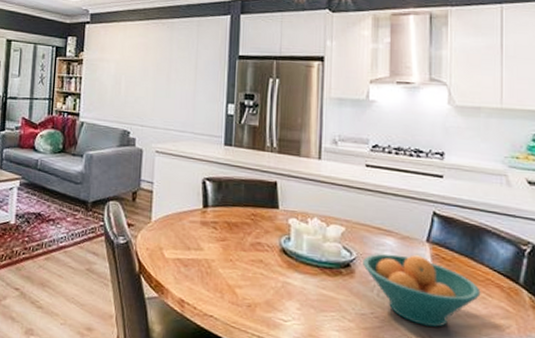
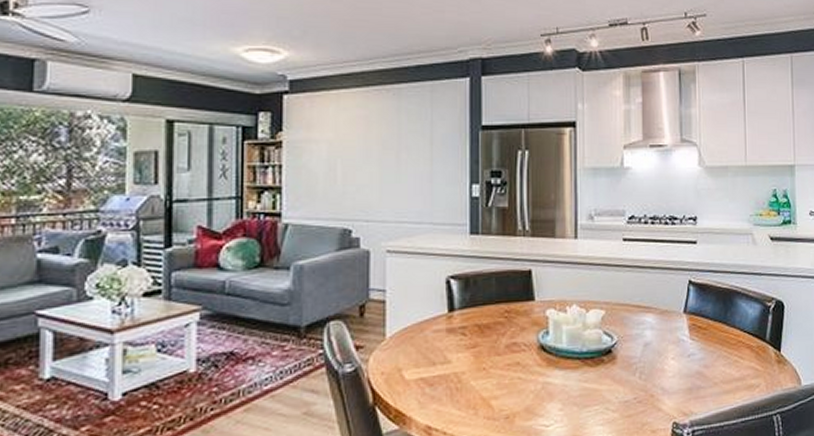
fruit bowl: present [363,253,481,327] -> none [624,328,734,402]

